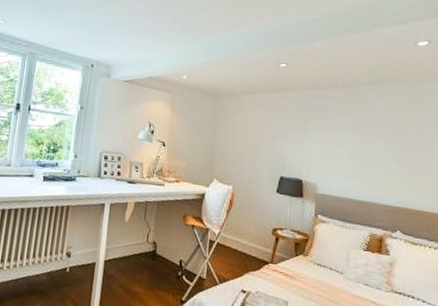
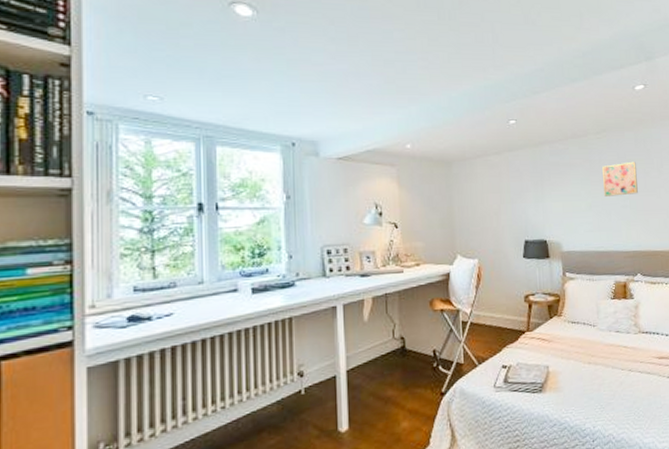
wall art: none [369,116,409,150] -> present [602,161,638,197]

